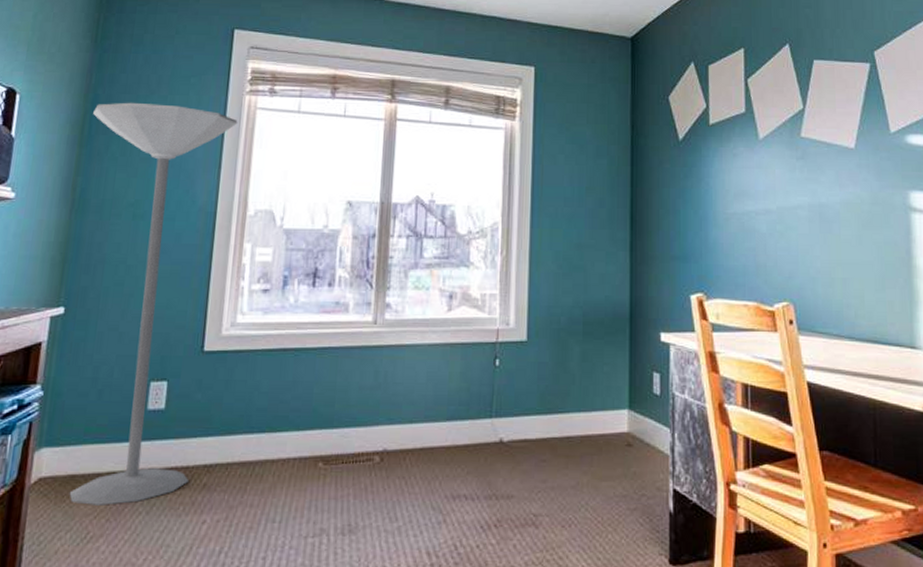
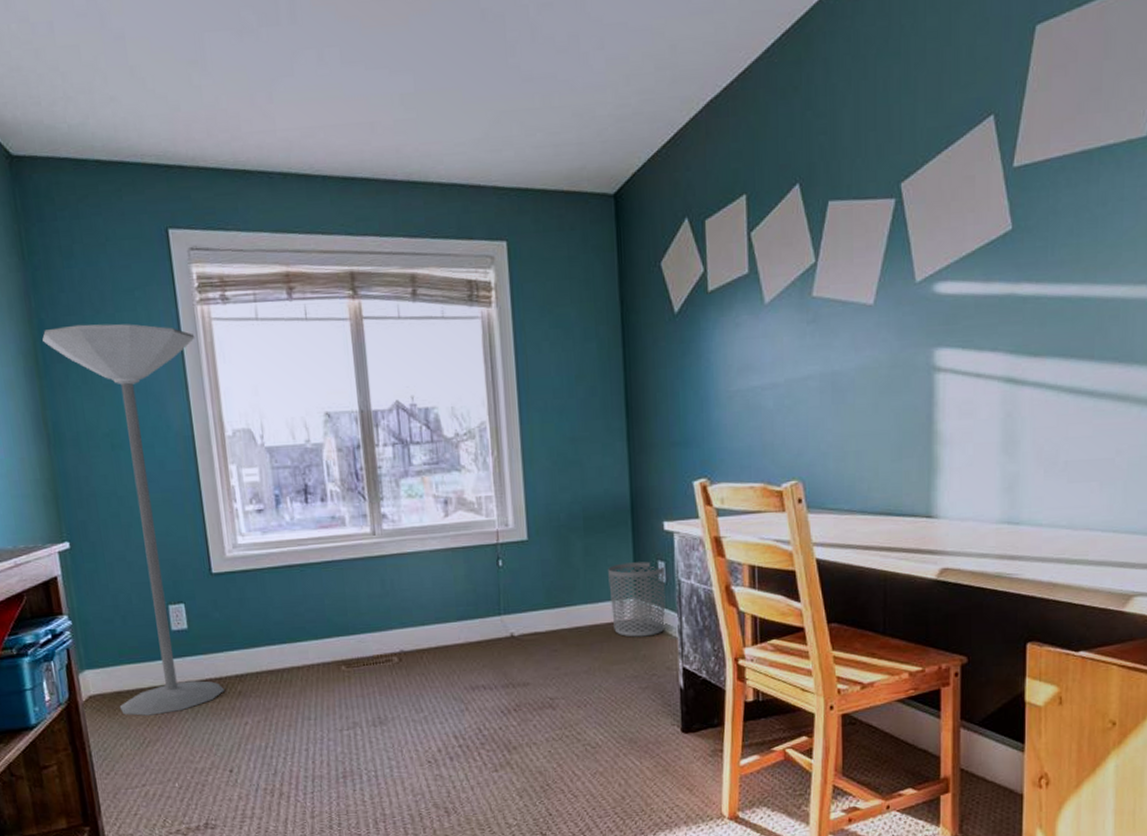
waste bin: none [603,372,660,452] -> present [608,561,666,637]

